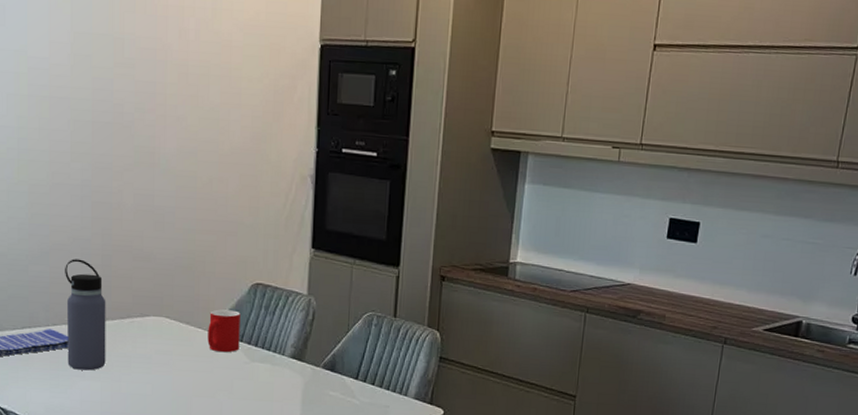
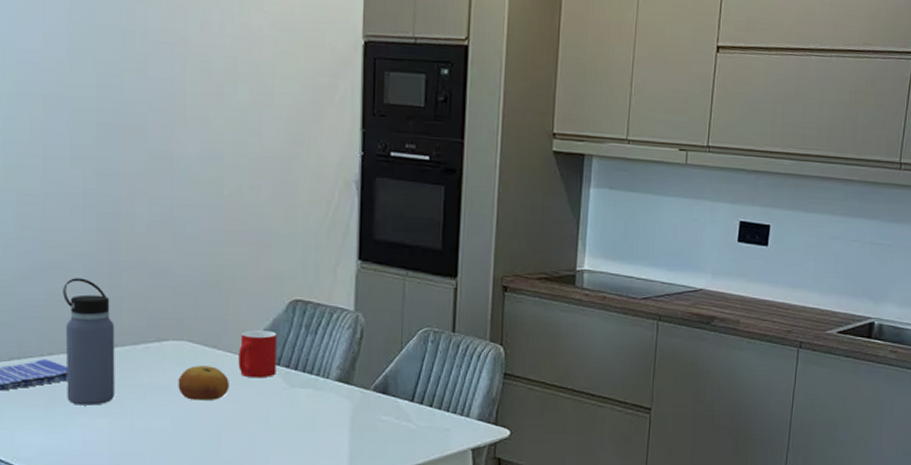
fruit: none [157,339,200,371] -> present [178,366,229,400]

